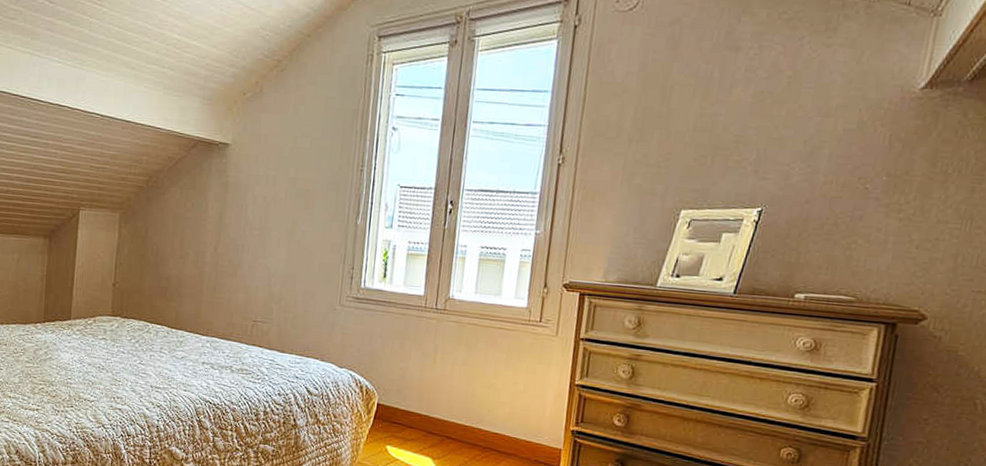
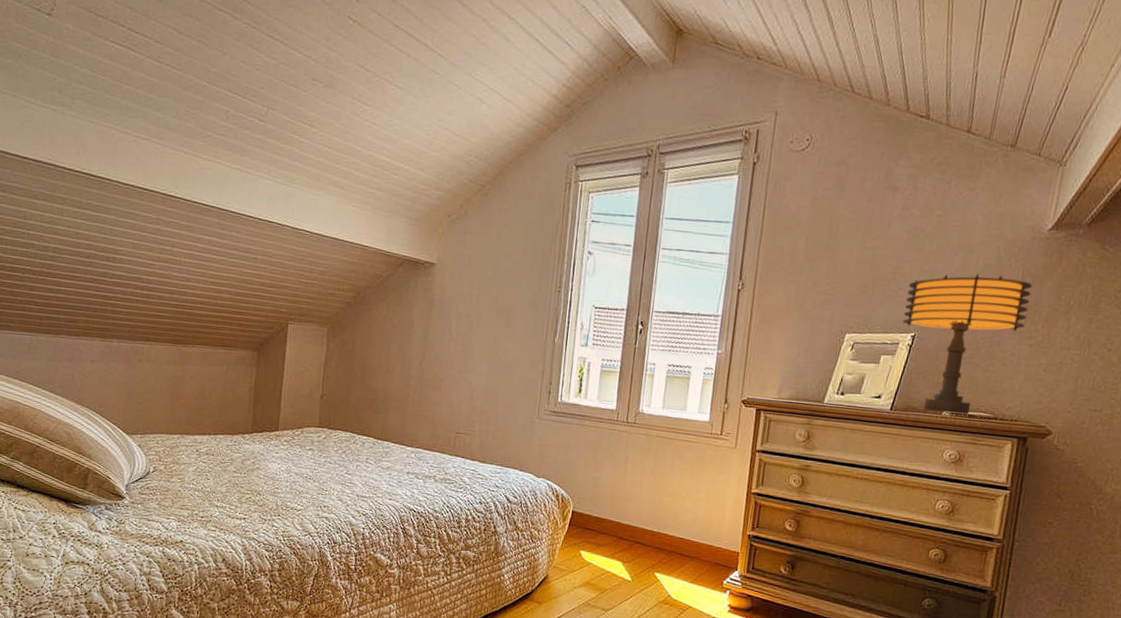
table lamp: none [747,140,902,298] -> present [903,274,1033,414]

